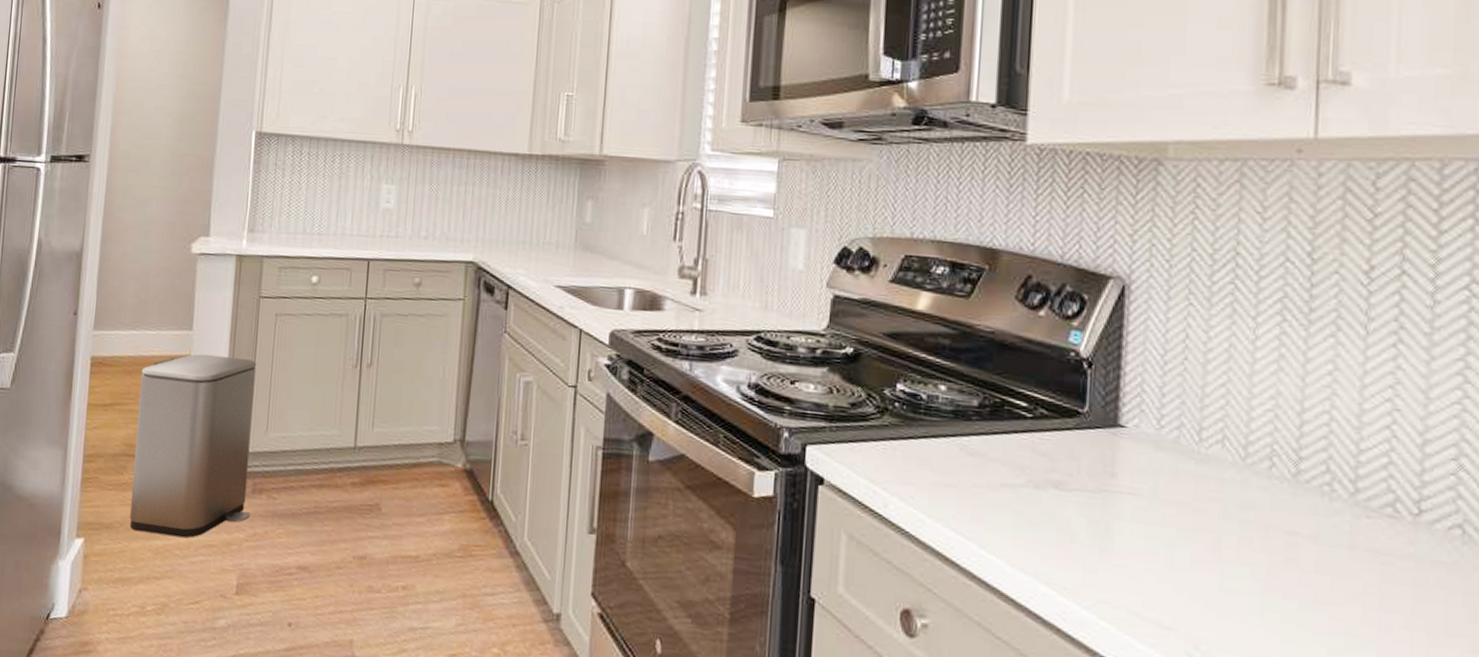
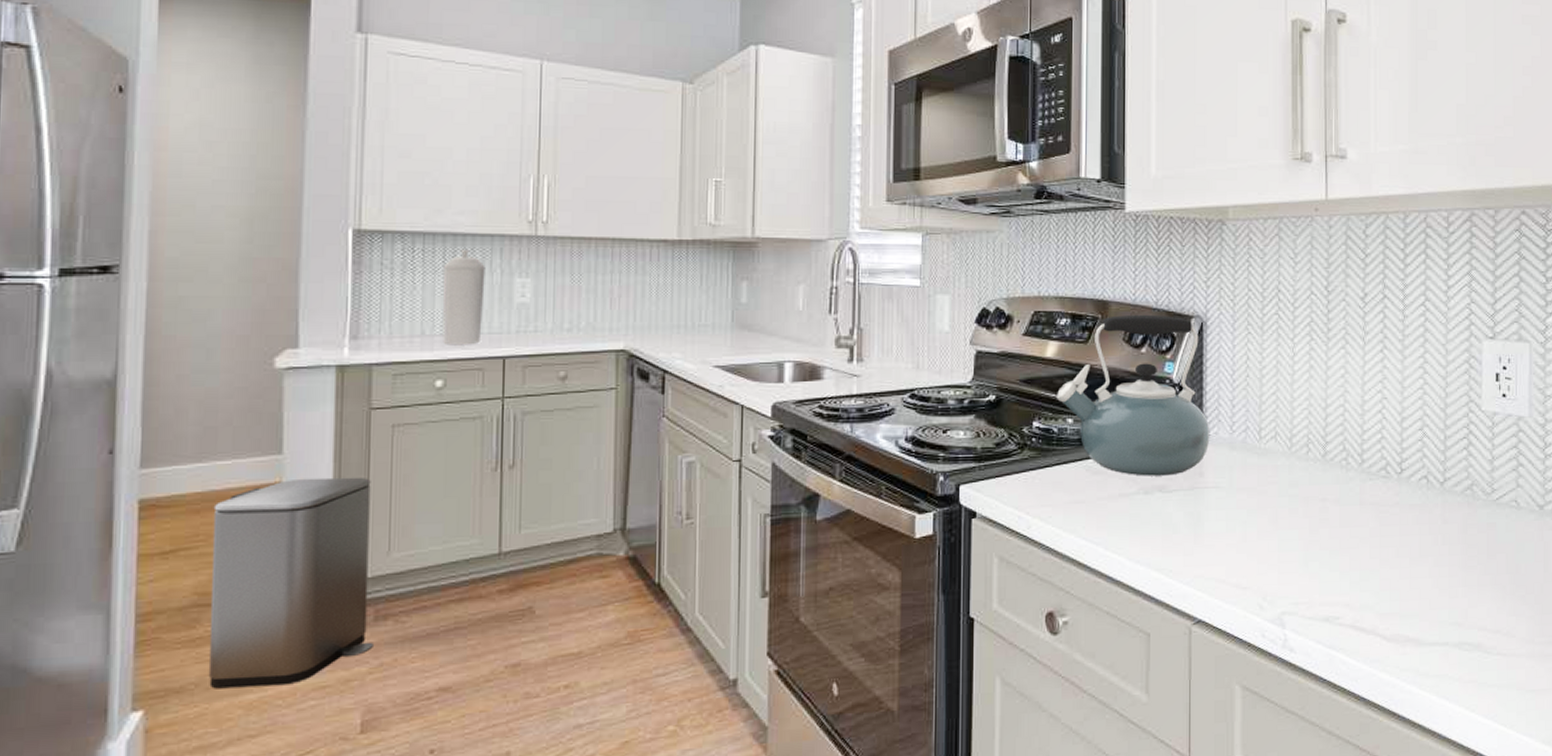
canister: none [320,154,358,246] -> present [442,249,485,345]
kettle: none [926,268,1129,471] -> present [1056,315,1210,476]

